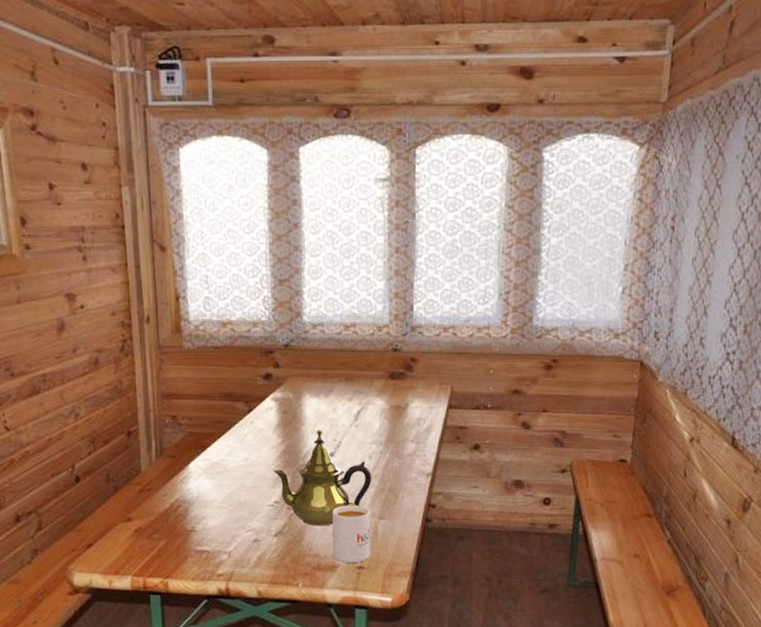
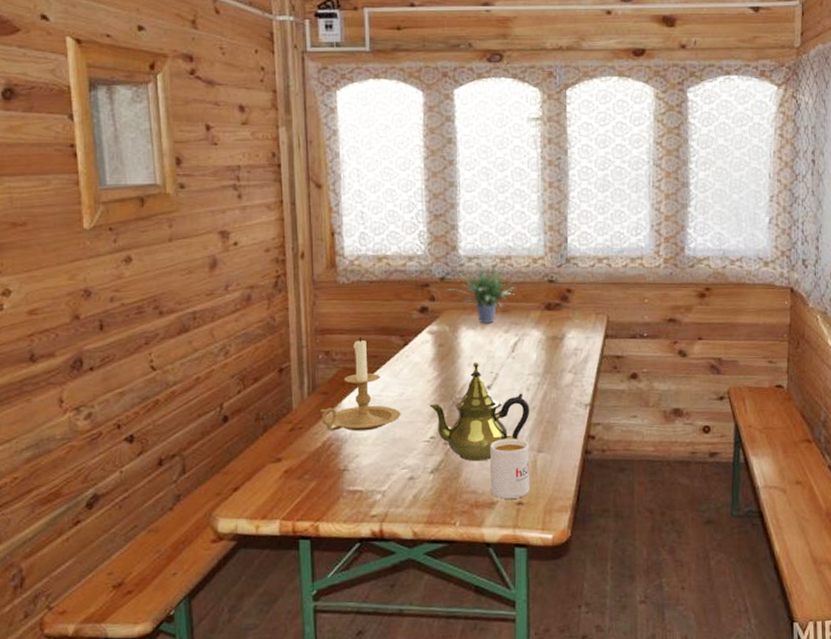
candle holder: none [168,402,246,494] -> present [320,337,401,432]
potted plant: none [289,319,372,392] -> present [445,252,528,324]

